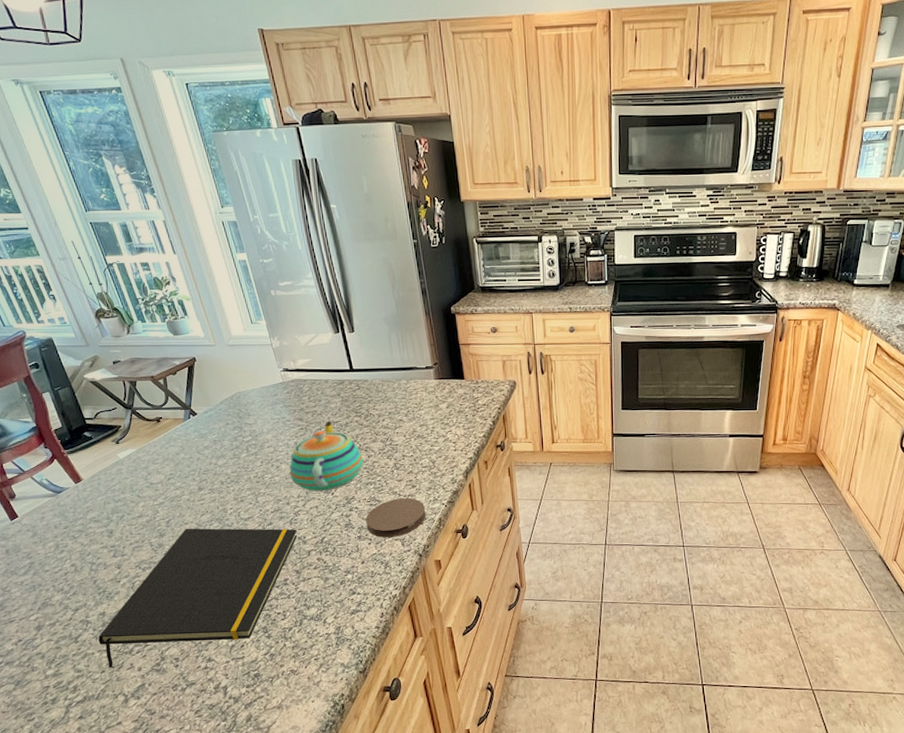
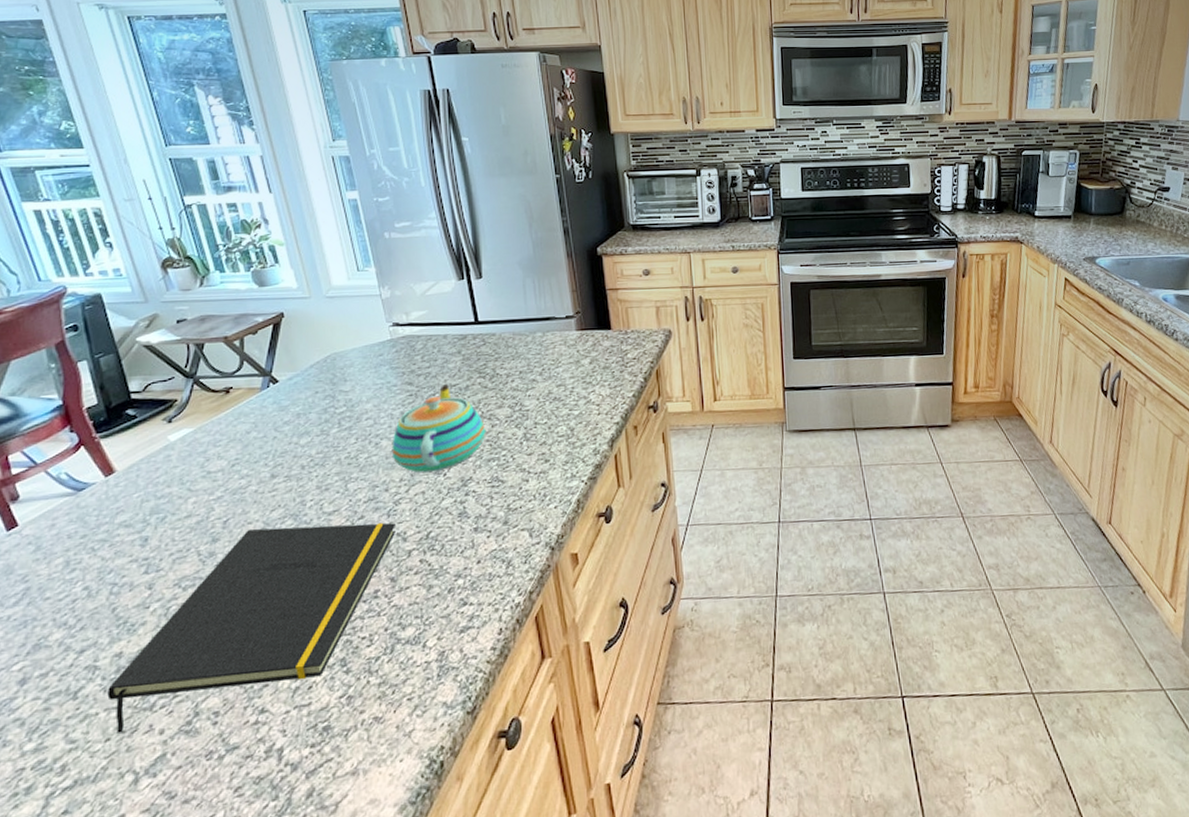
coaster: present [366,498,426,537] -> none [485,475,561,528]

